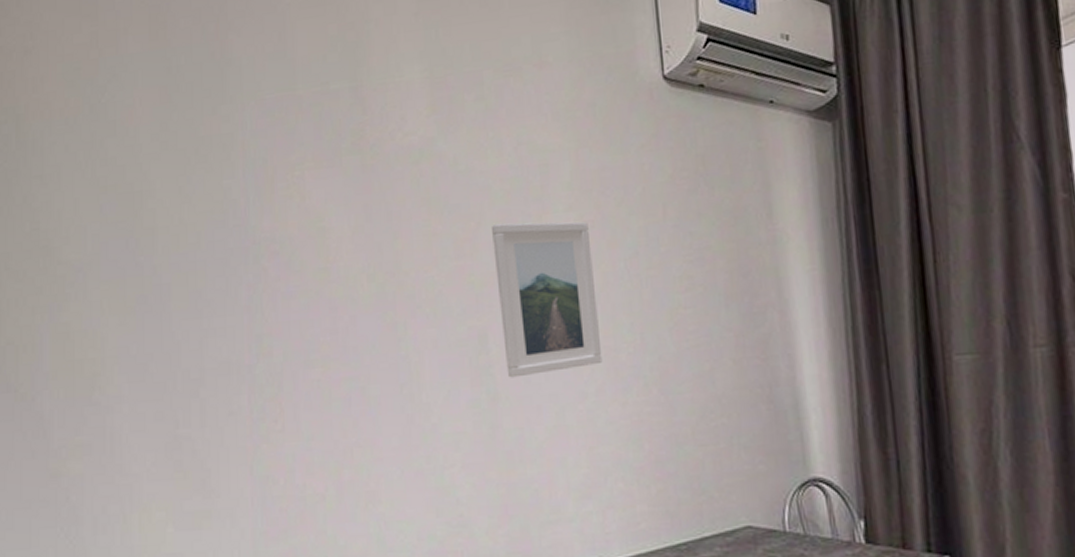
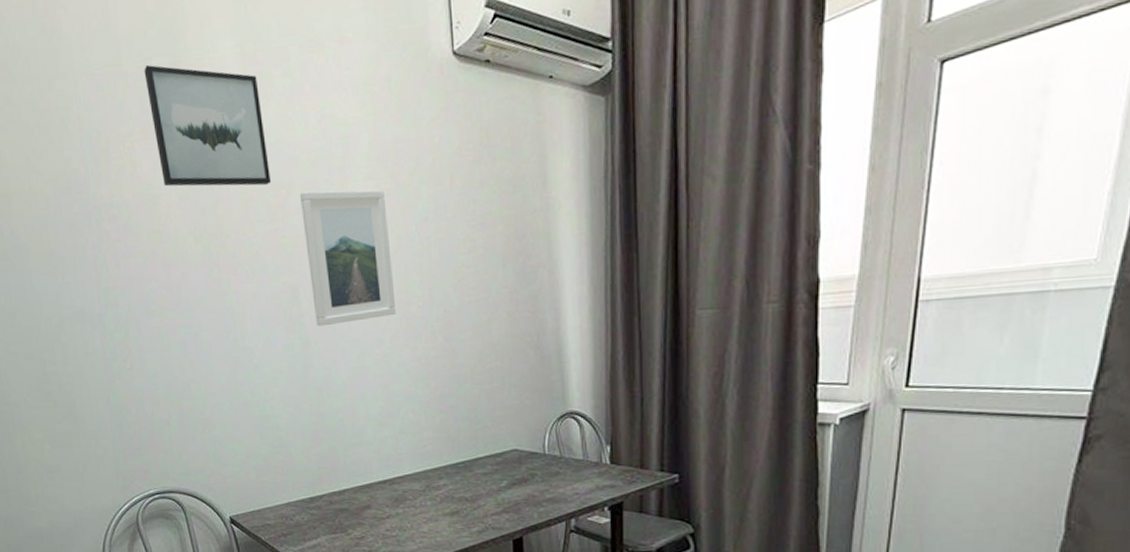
wall art: none [321,89,458,219] -> present [144,64,271,187]

